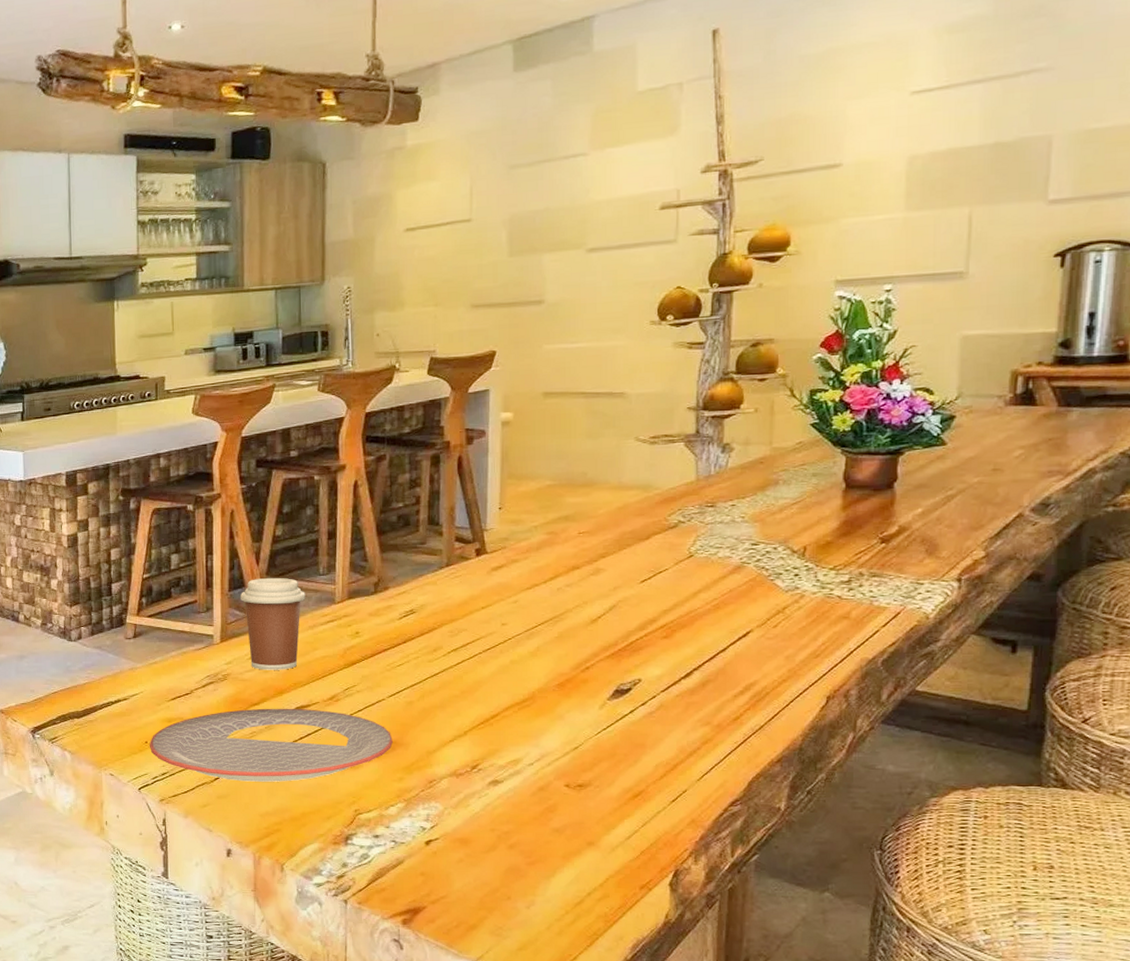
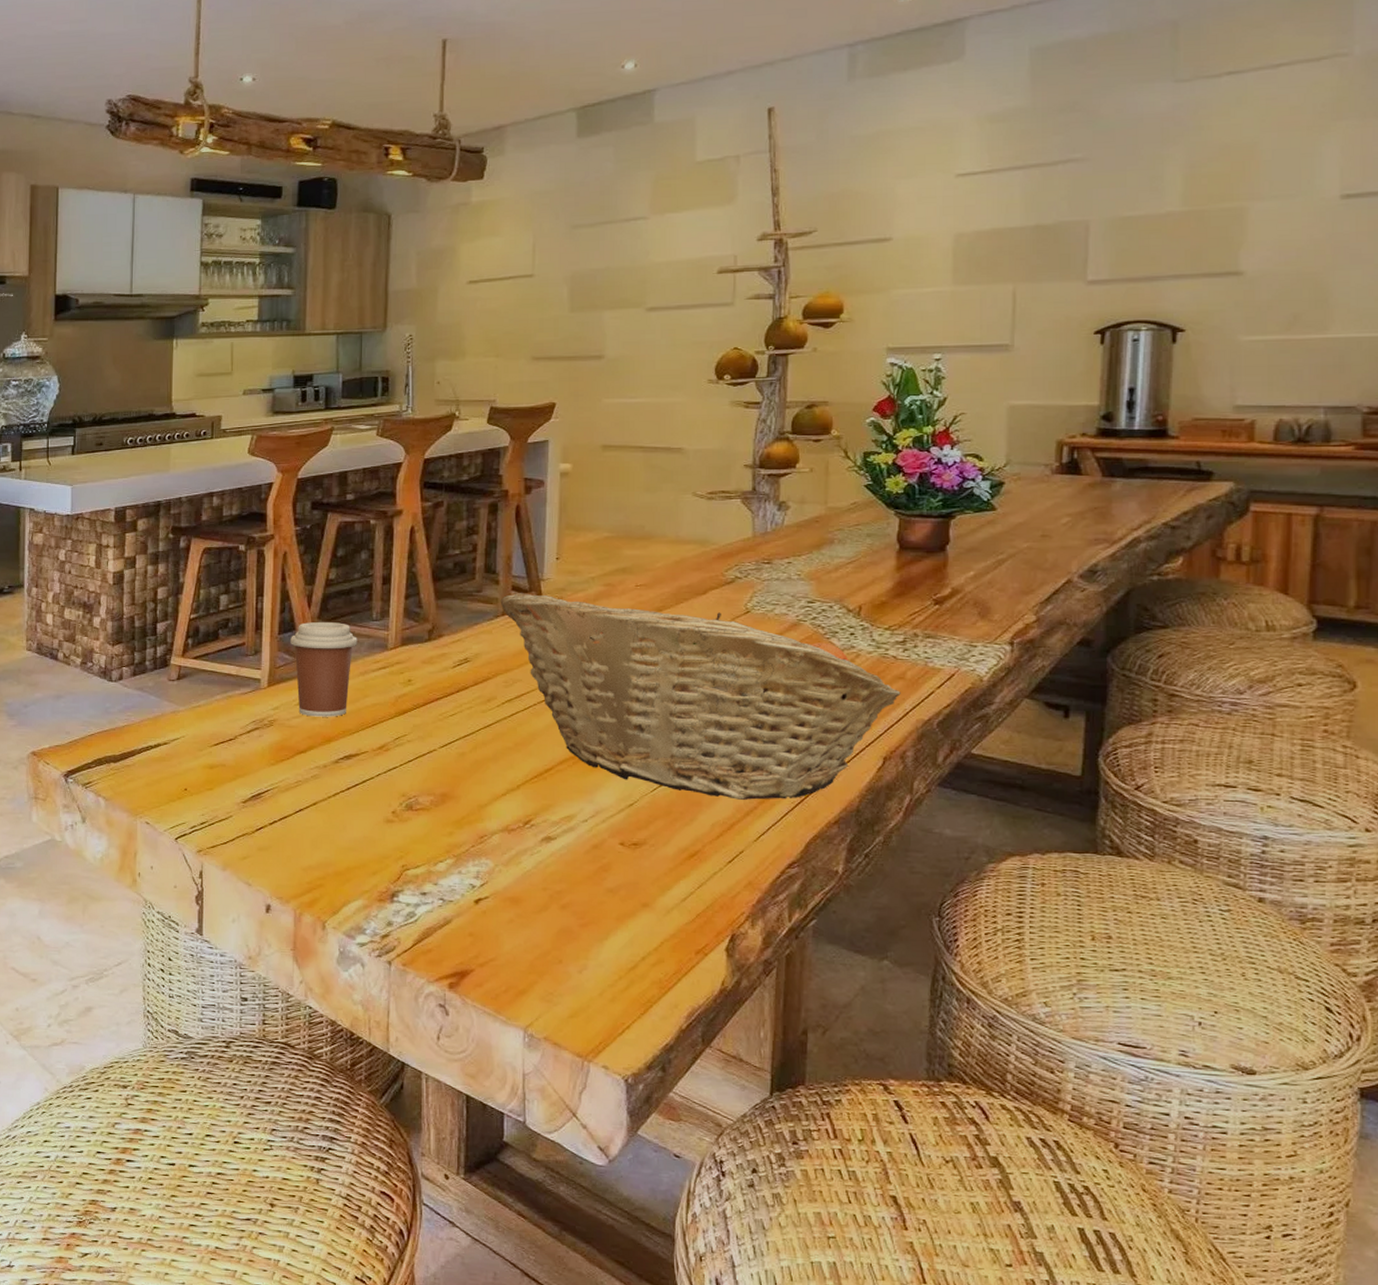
plate: present [149,708,393,782] -> none [188,756,443,834]
fruit basket: none [444,544,845,741] -> present [500,593,901,800]

